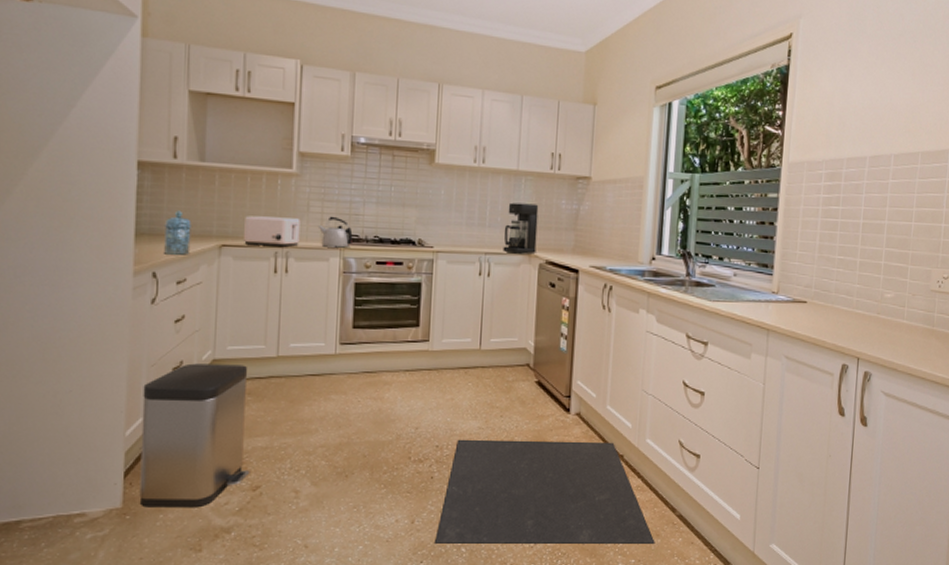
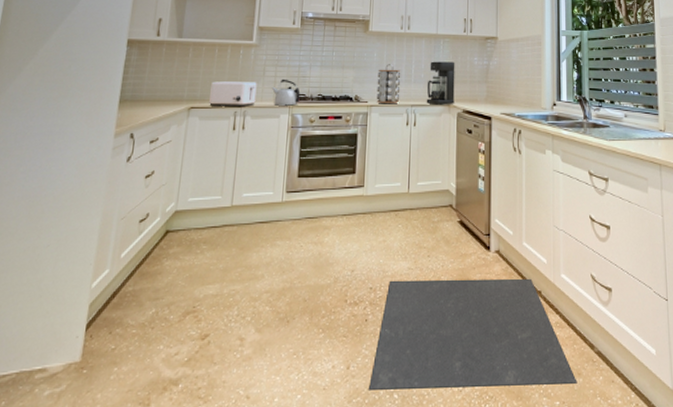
pedal bin: present [139,363,250,508] -> none [97,215,206,361]
canister: present [164,210,192,255] -> none [142,79,167,117]
spice rack: none [443,204,474,251] -> present [376,64,401,104]

